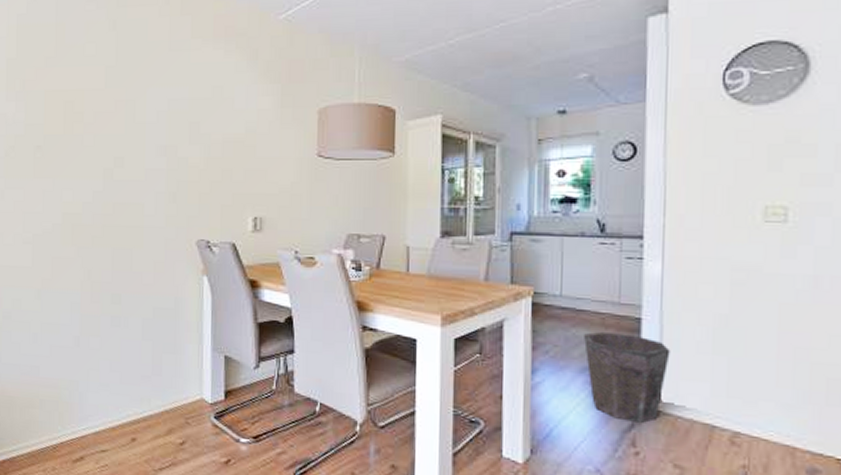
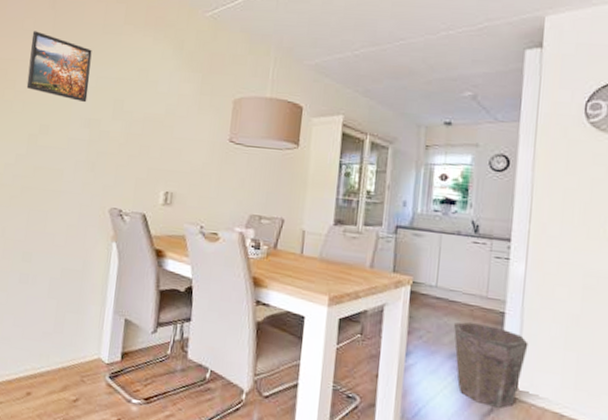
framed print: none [95,56,161,129] -> present [26,31,92,103]

